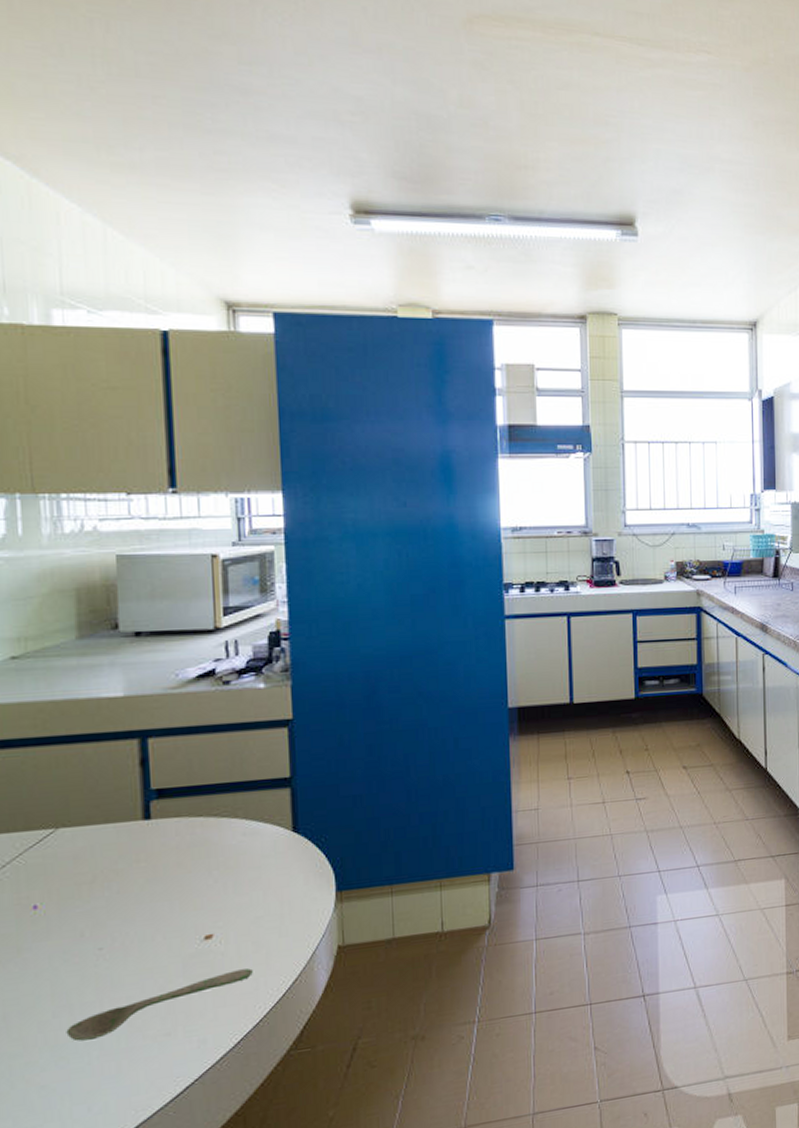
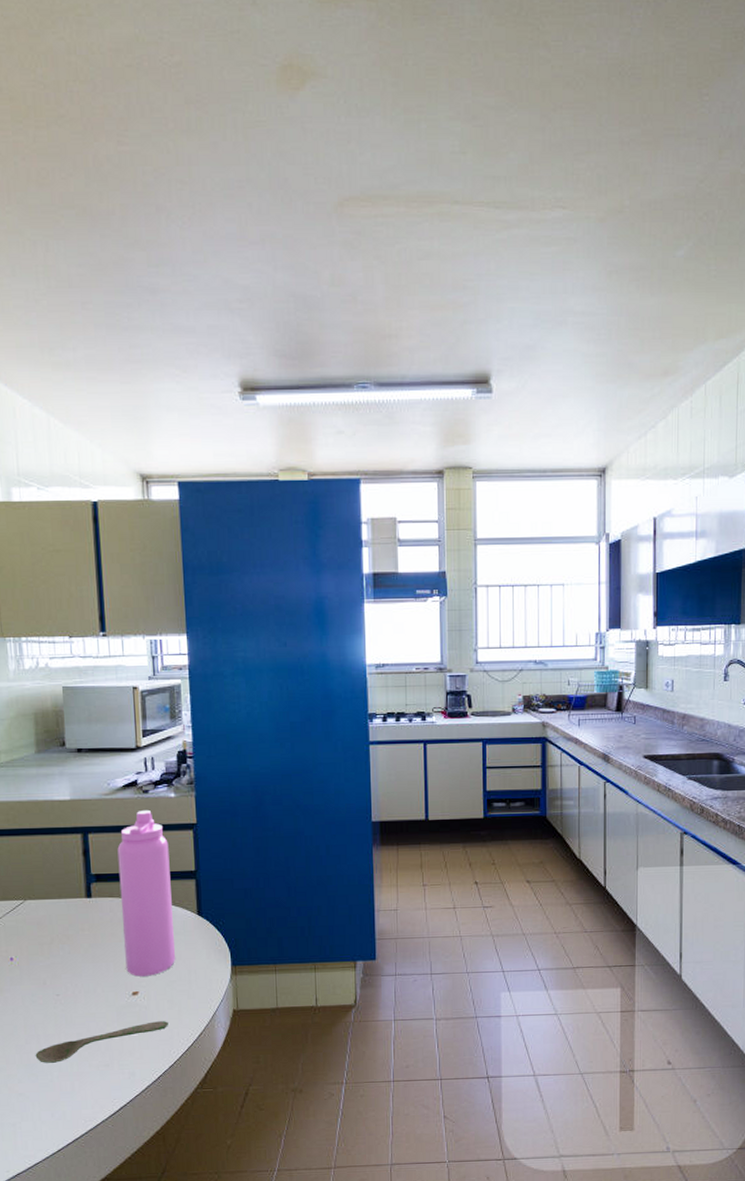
water bottle: none [187,704,264,916] -> present [117,809,176,977]

